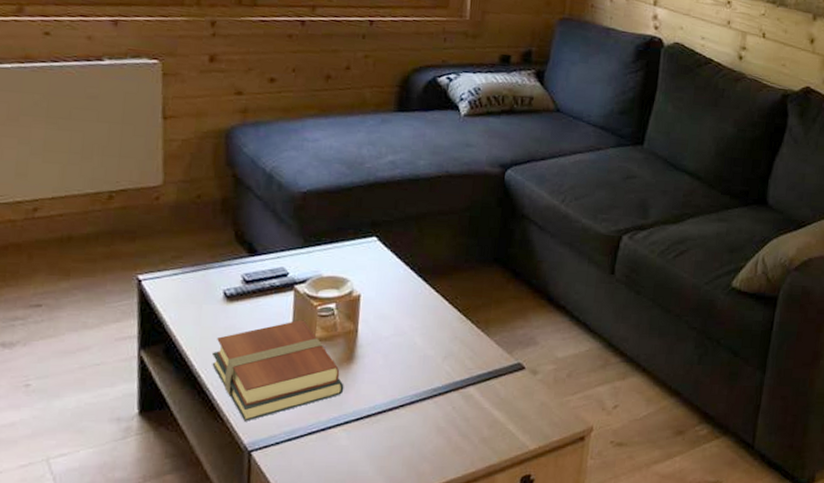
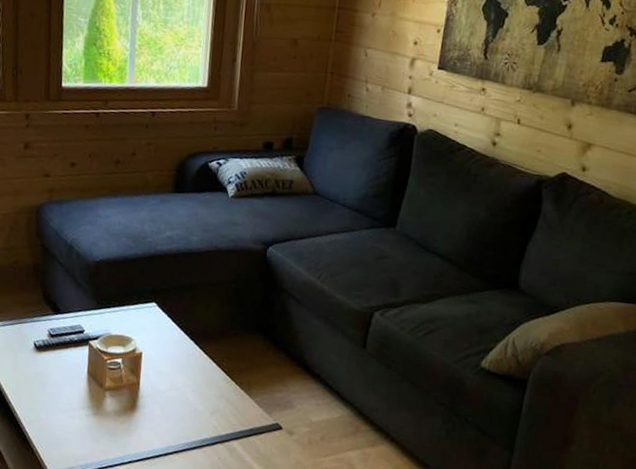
books: present [211,320,344,421] -> none [24,370,128,453]

